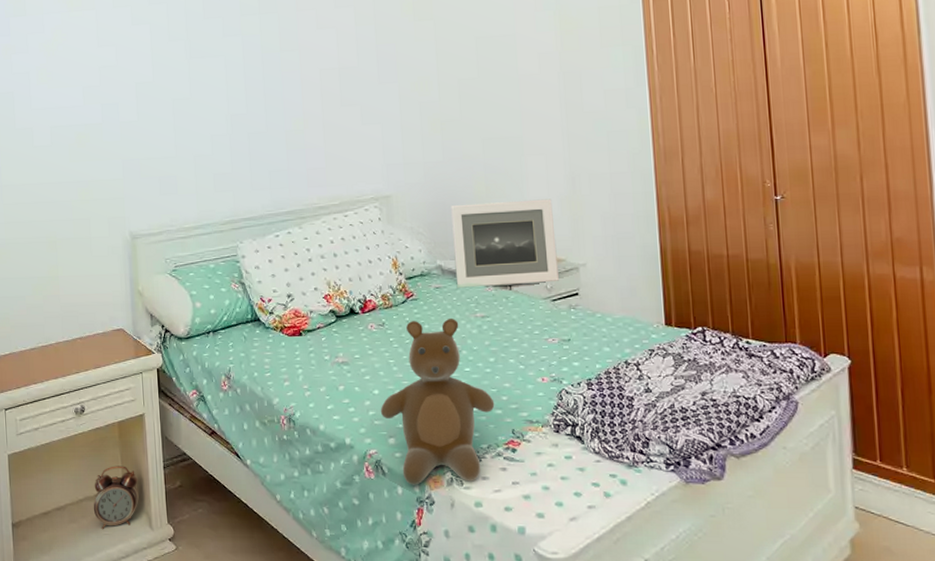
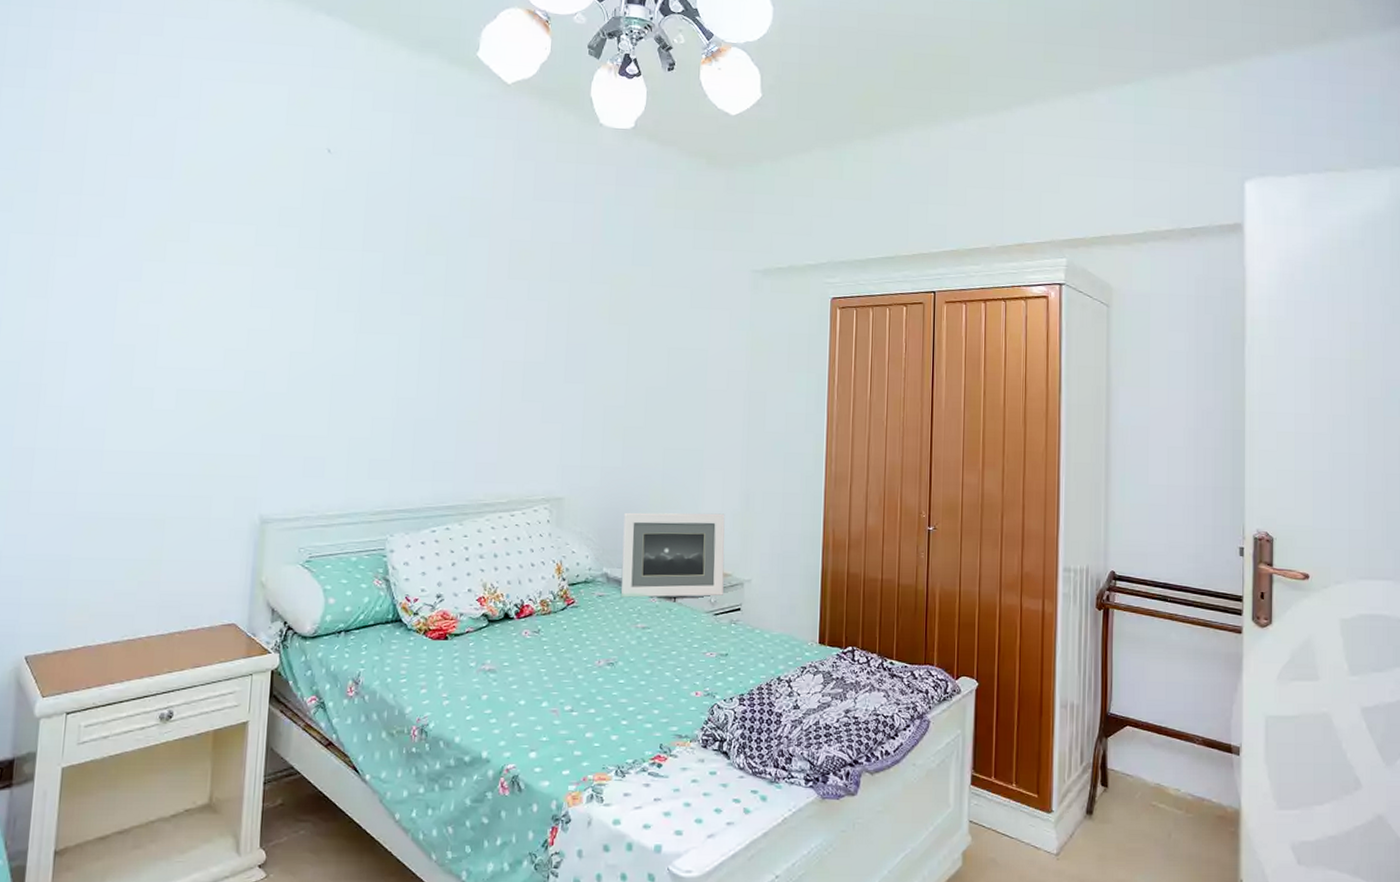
alarm clock: present [93,466,139,530] -> none [166,781,230,857]
teddy bear: present [380,317,495,485] -> none [524,627,646,802]

